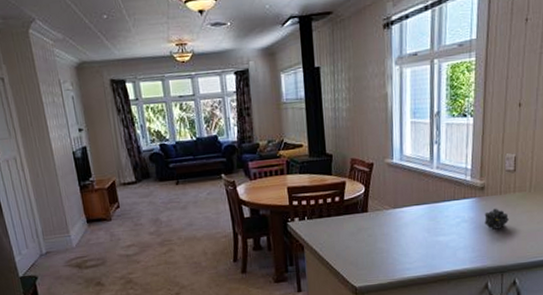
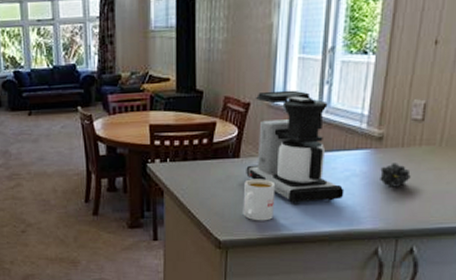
mug: none [373,229,400,267] -> present [242,179,276,221]
coffee maker: none [374,150,457,250] -> present [246,90,345,204]

